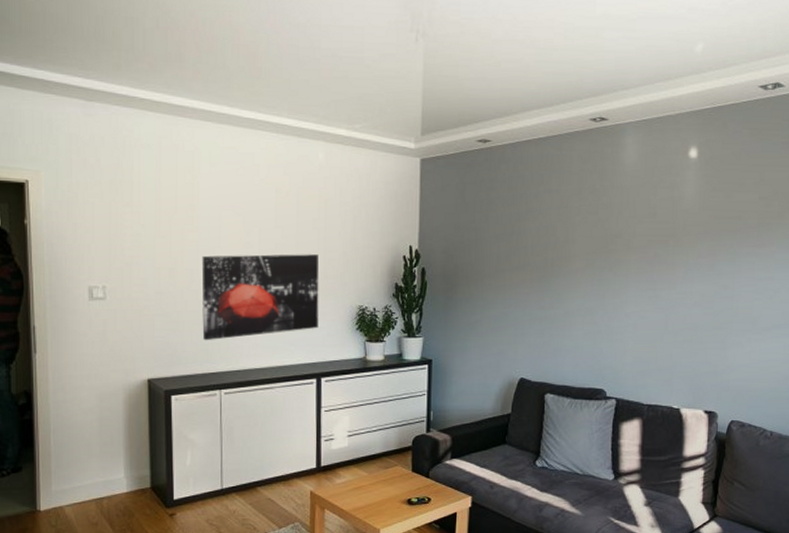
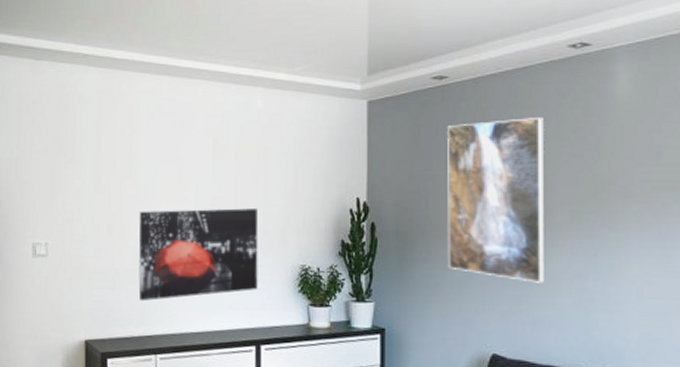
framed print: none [486,179,568,319] -> present [447,118,544,283]

